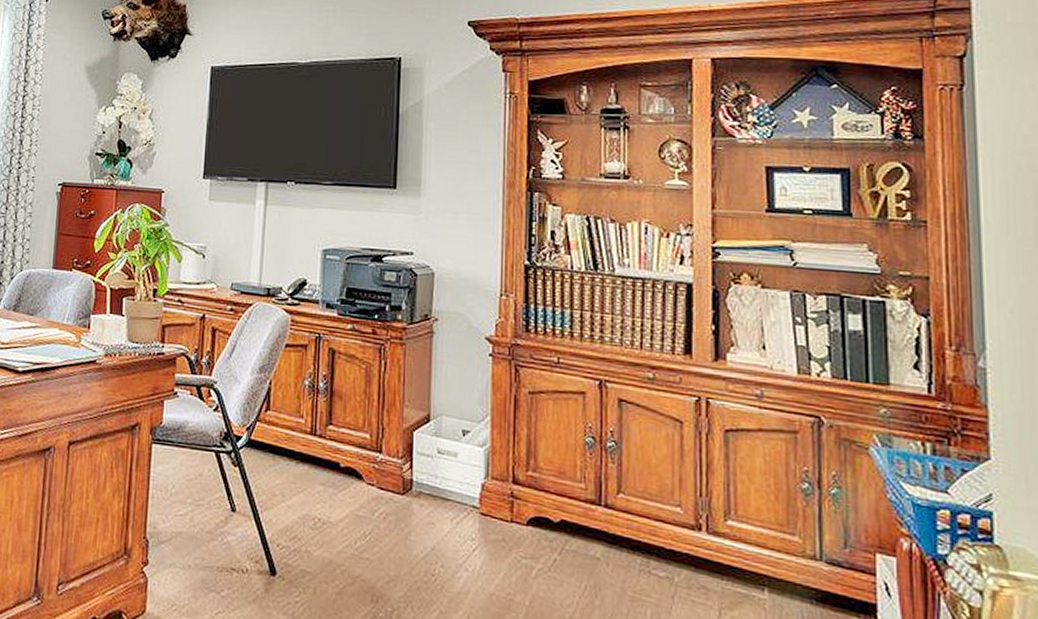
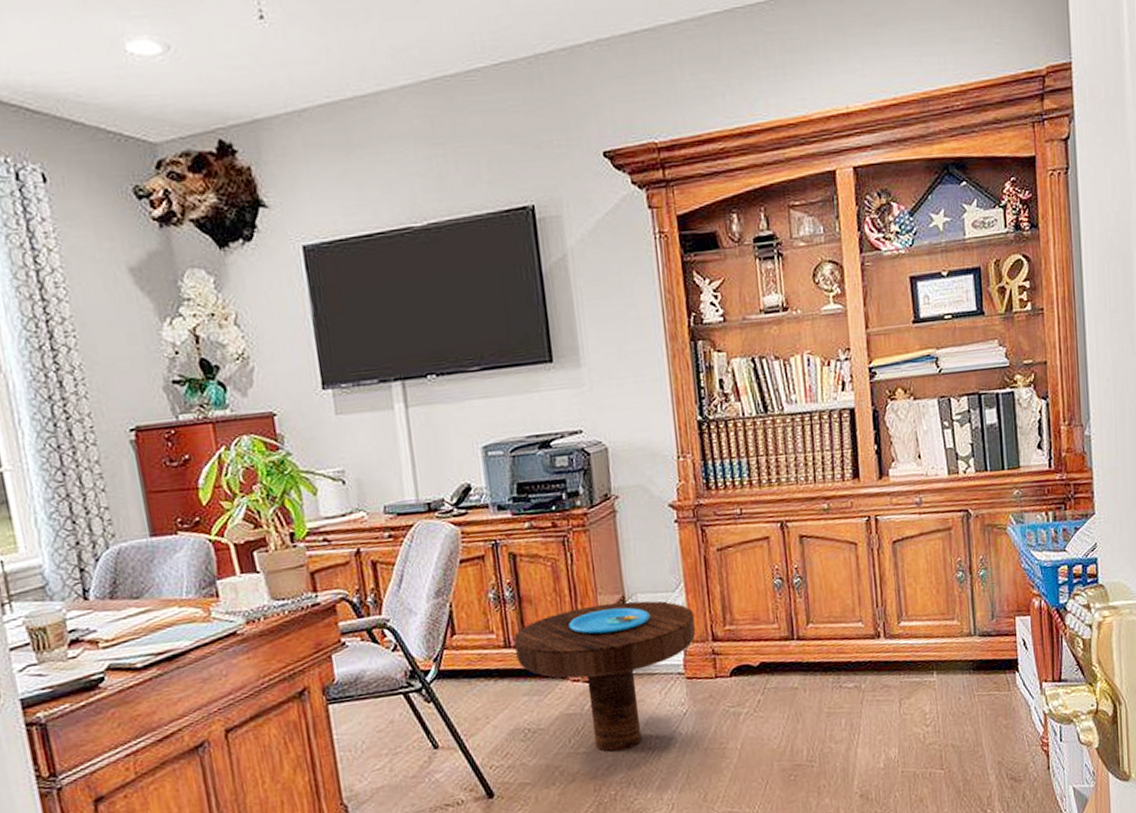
side table: none [320,414,497,569] -> present [514,601,696,752]

